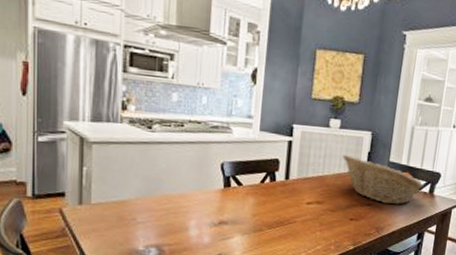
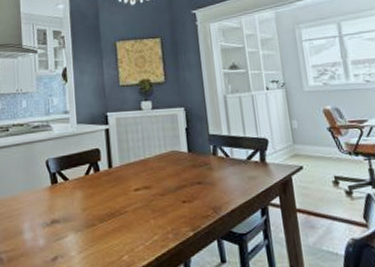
fruit basket: present [343,154,424,205] -> none [161,133,253,180]

